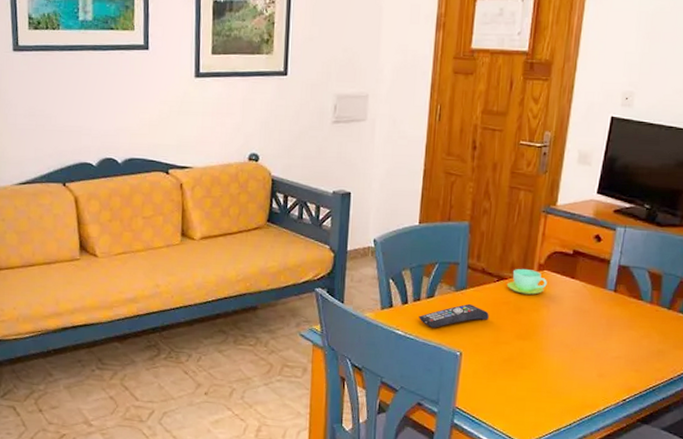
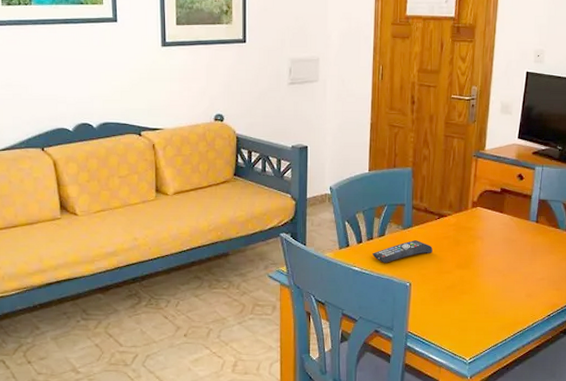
cup: present [506,268,547,295] -> none [446,206,480,229]

